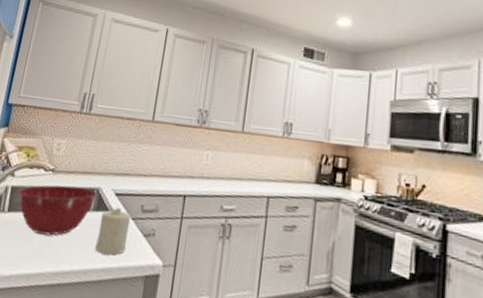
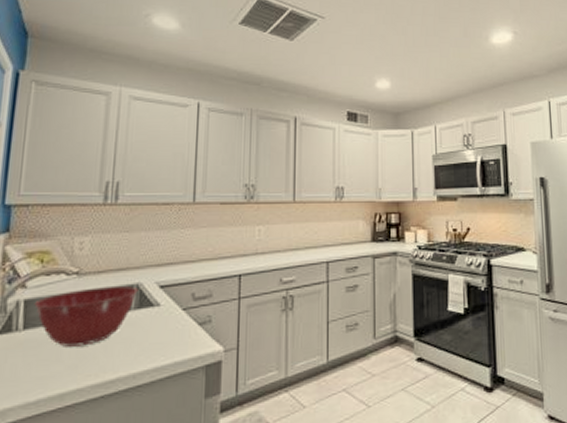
candle: present [95,207,131,256] -> none [143,300,182,353]

